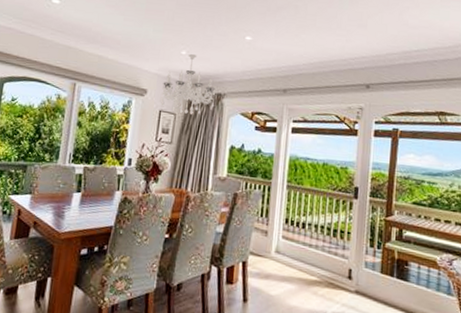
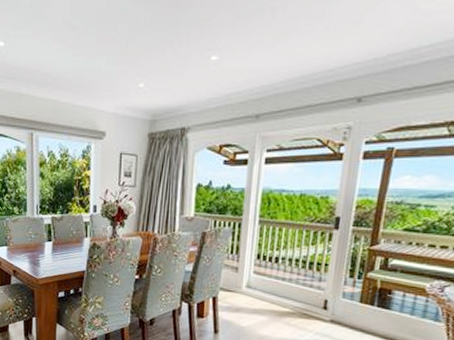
chandelier: present [160,54,215,115] -> none [119,86,179,155]

